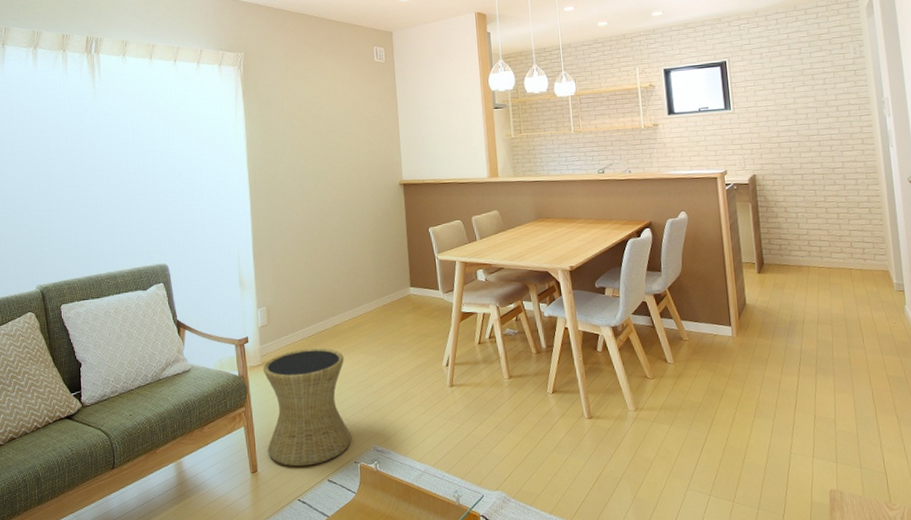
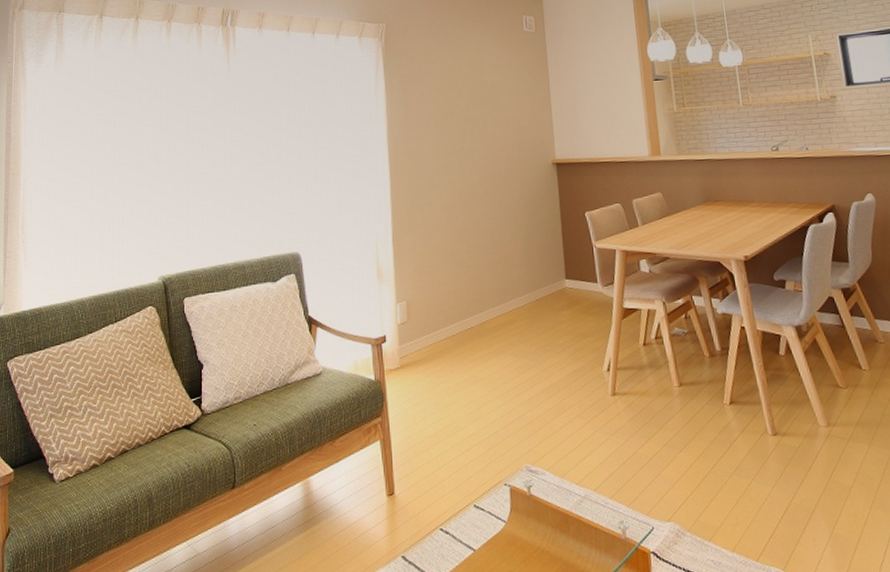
side table: present [262,348,352,467] -> none [401,348,501,489]

